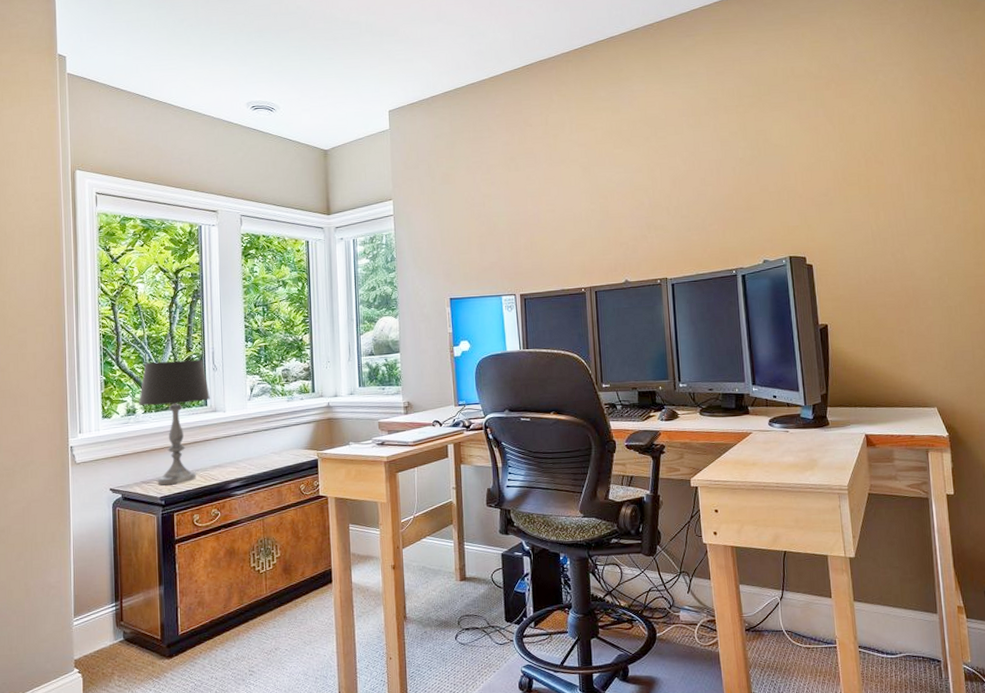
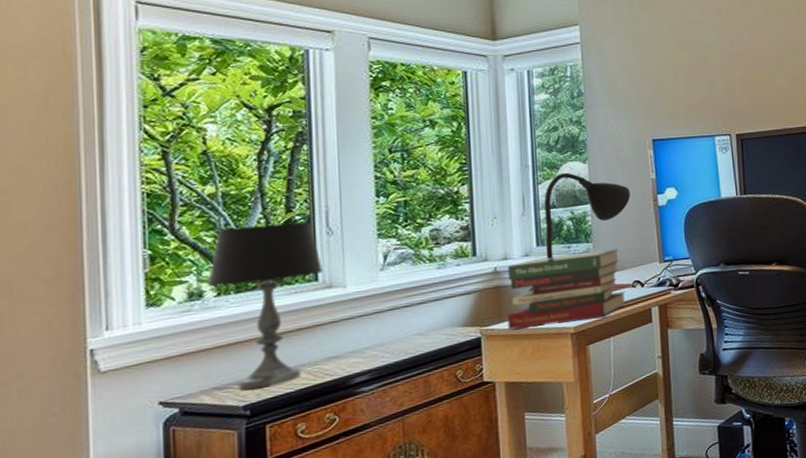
books: none [336,392,428,455] -> present [507,248,626,330]
desk lamp: none [352,325,432,425] -> present [528,172,631,293]

